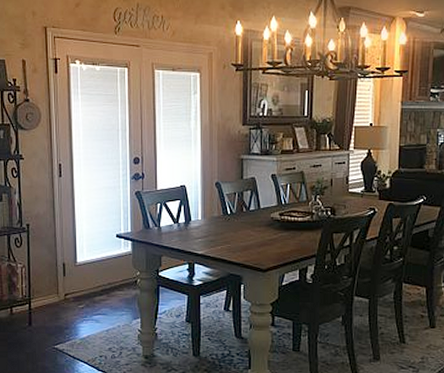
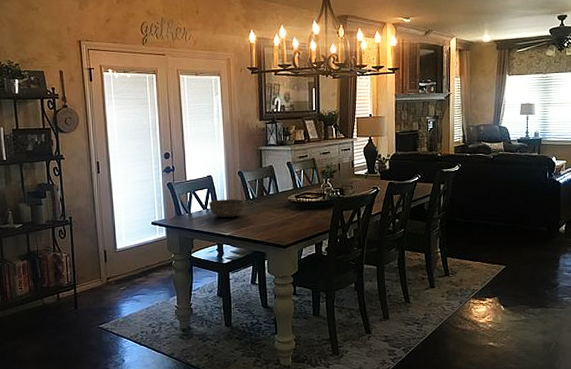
bowl: none [181,213,222,234] -> present [209,199,246,218]

